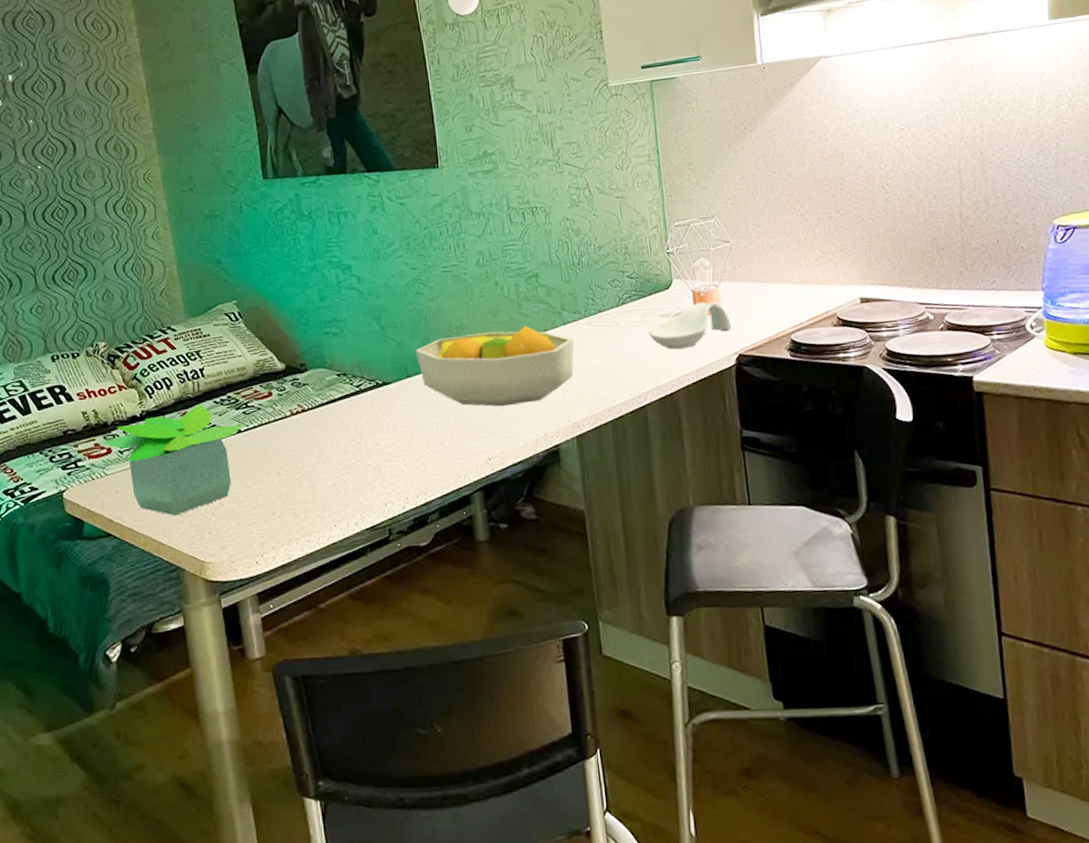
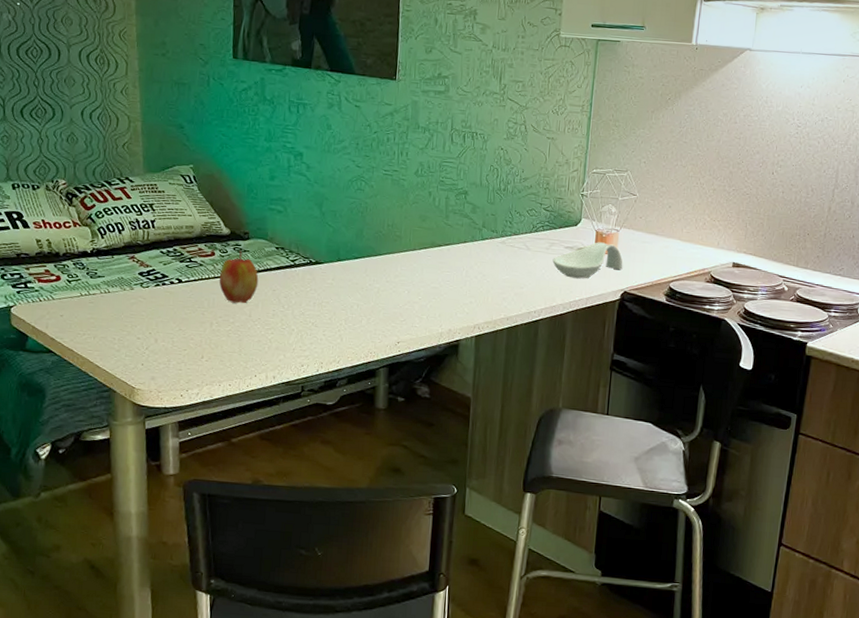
potted plant: present [103,404,243,516] -> none [53,251,185,345]
apple: none [280,384,324,446] -> present [219,250,259,303]
fruit bowl: present [415,325,574,407] -> none [348,232,488,301]

